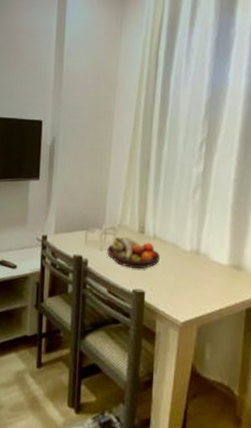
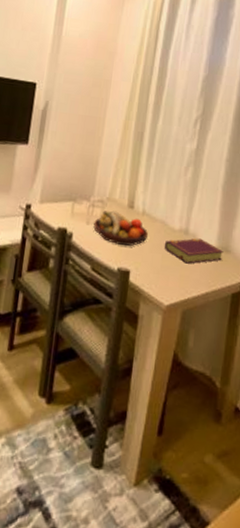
book: none [176,258,236,283] -> present [164,238,224,264]

